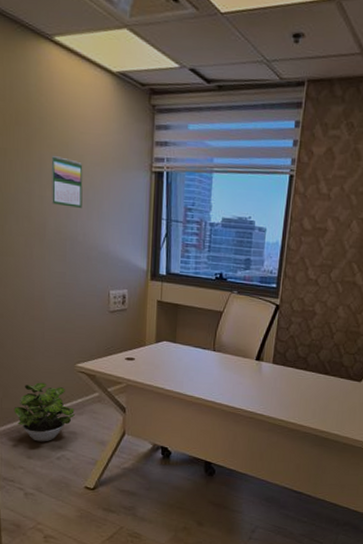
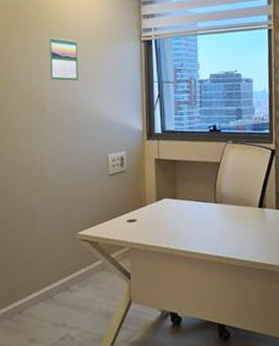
potted plant: present [14,382,75,442] -> none [15,255,78,322]

